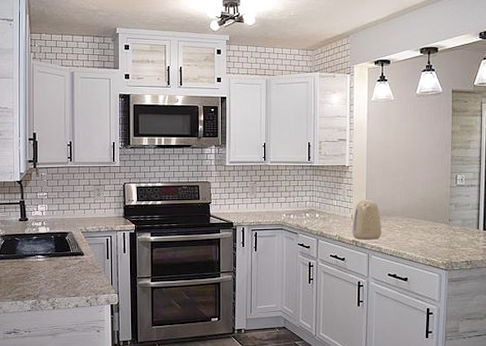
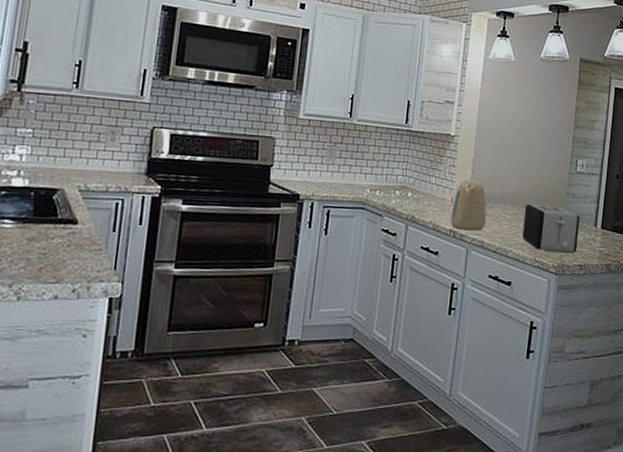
toaster: none [414,215,463,252] -> present [522,204,580,254]

